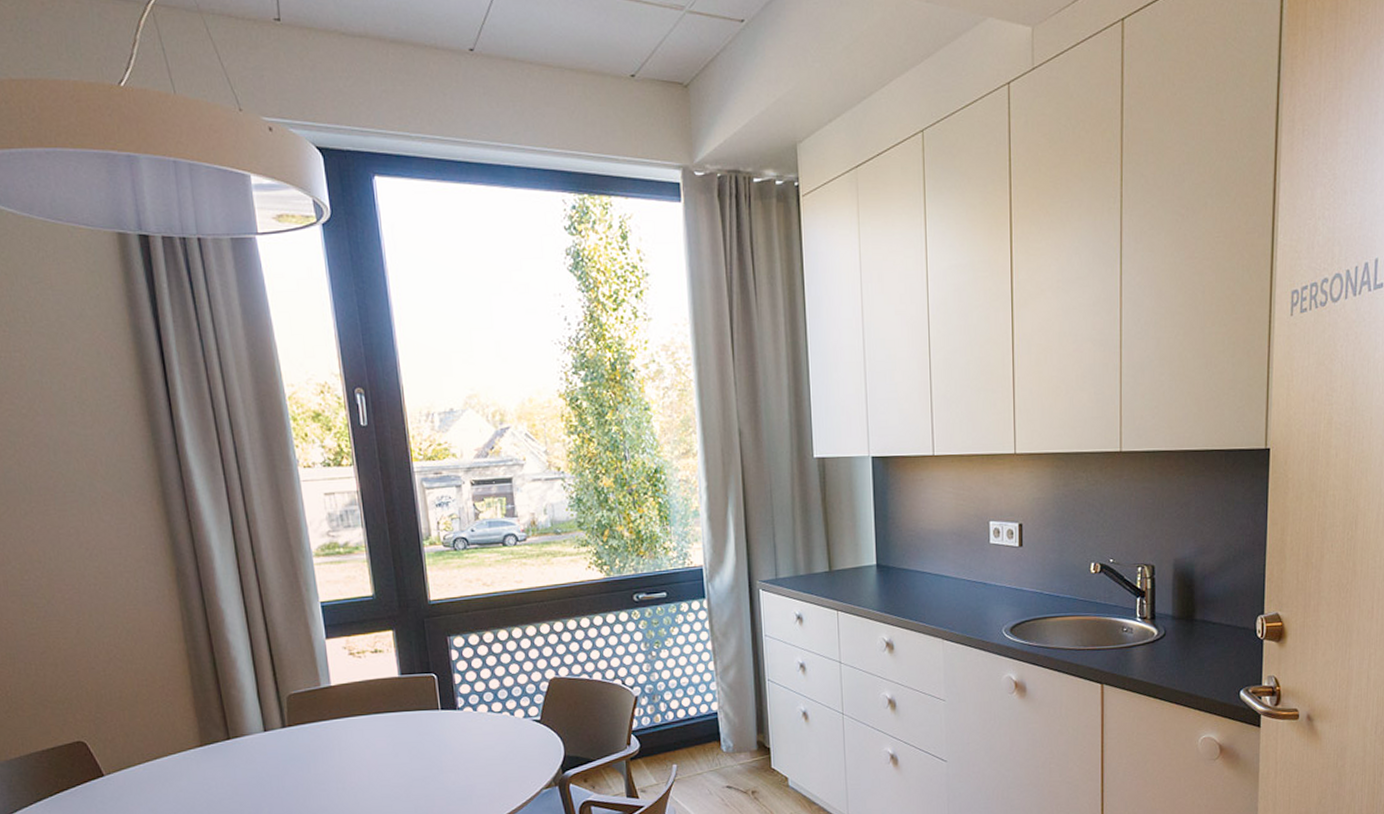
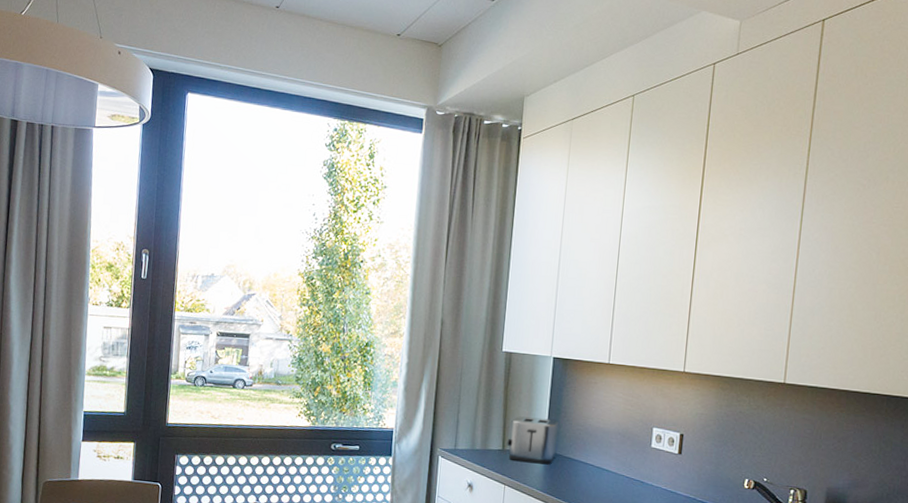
toaster: none [833,528,888,582] -> present [507,416,559,465]

